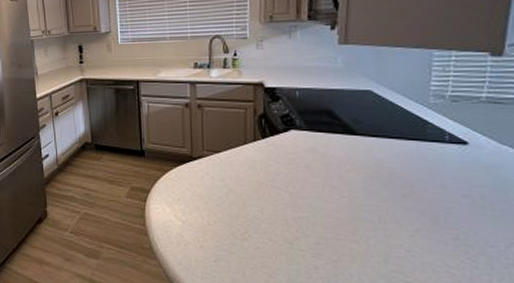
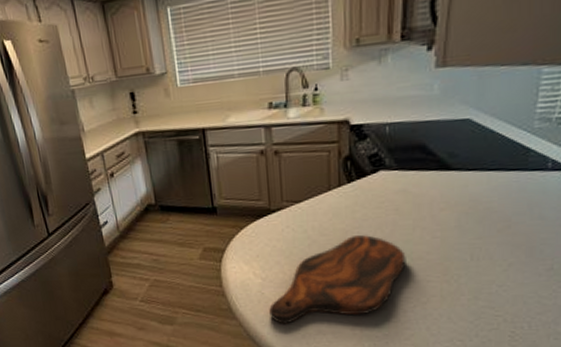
cutting board: none [188,188,317,269] -> present [269,235,406,324]

